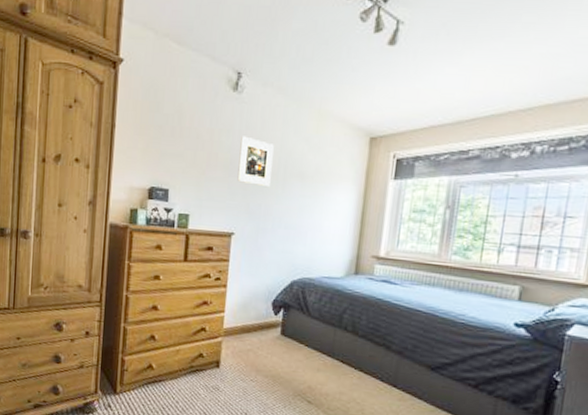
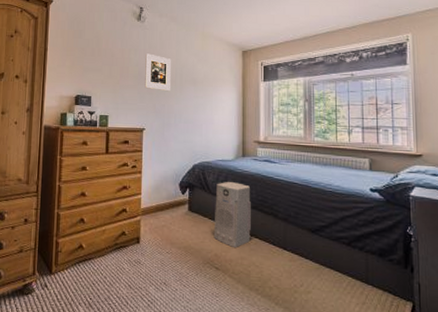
air purifier: none [308,303,361,382] -> present [213,182,251,248]

